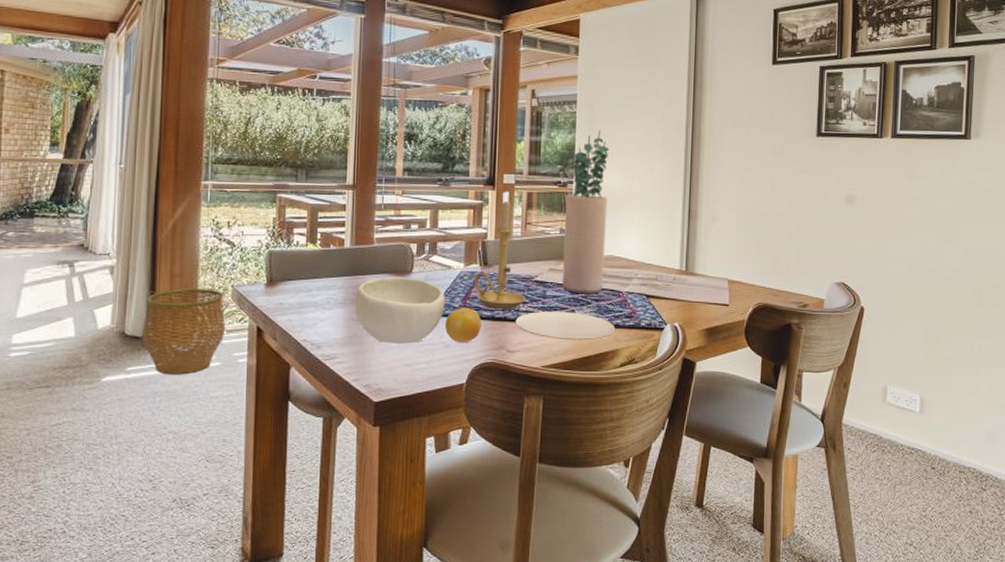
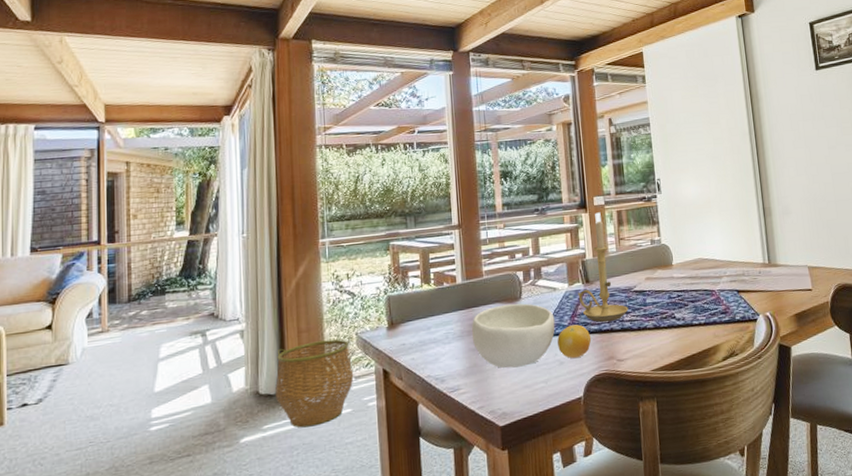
plate: present [515,310,616,341] -> none [621,315,714,344]
vase: present [561,130,610,294] -> none [652,146,697,298]

